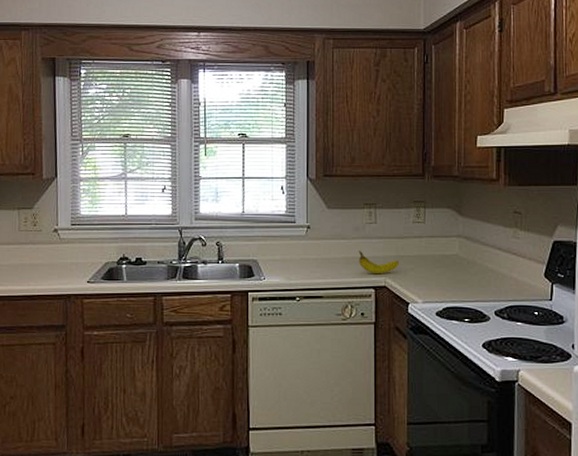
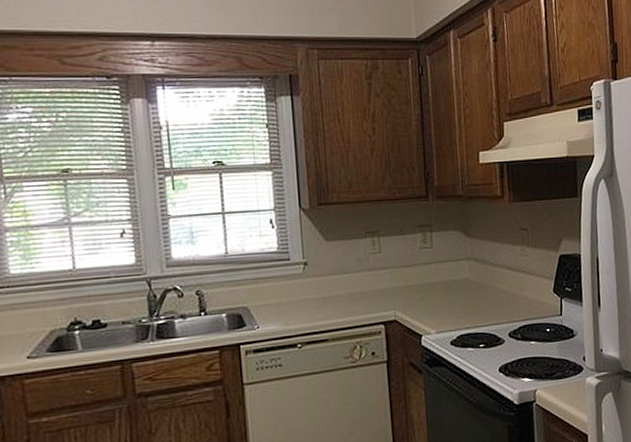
fruit: present [358,251,400,273] -> none [363,284,409,308]

